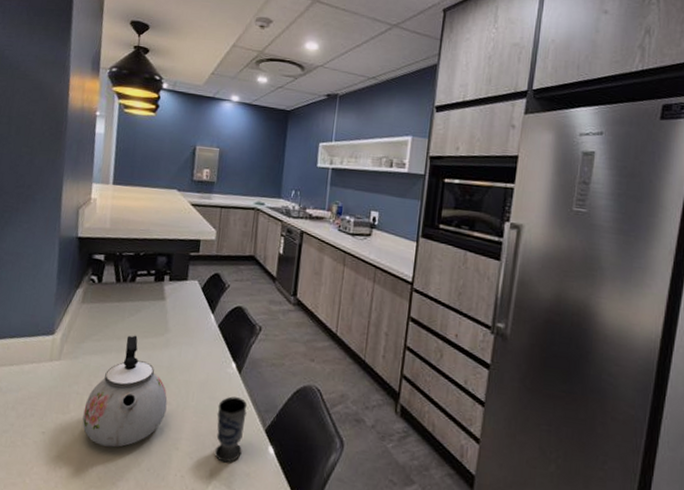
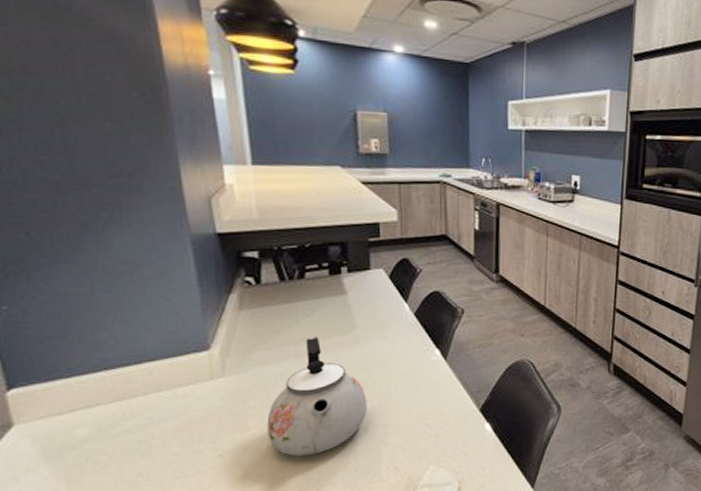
cup: present [214,396,248,463] -> none [425,383,458,447]

